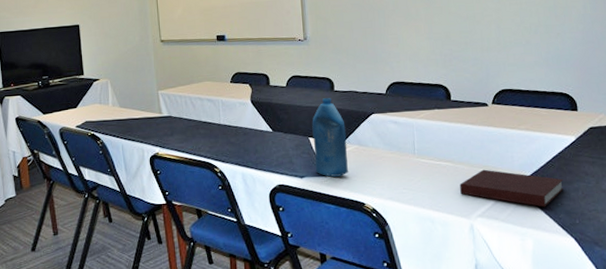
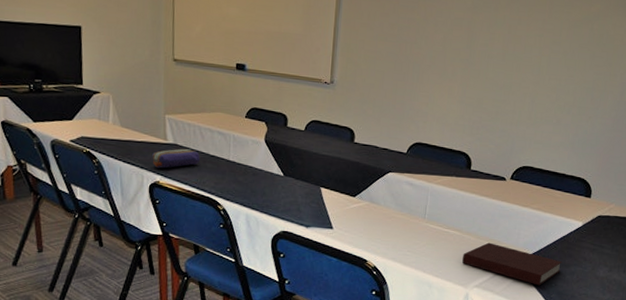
pencil case: none [150,119,194,141] -> present [152,148,201,169]
bottle: present [312,98,349,177] -> none [322,149,360,231]

